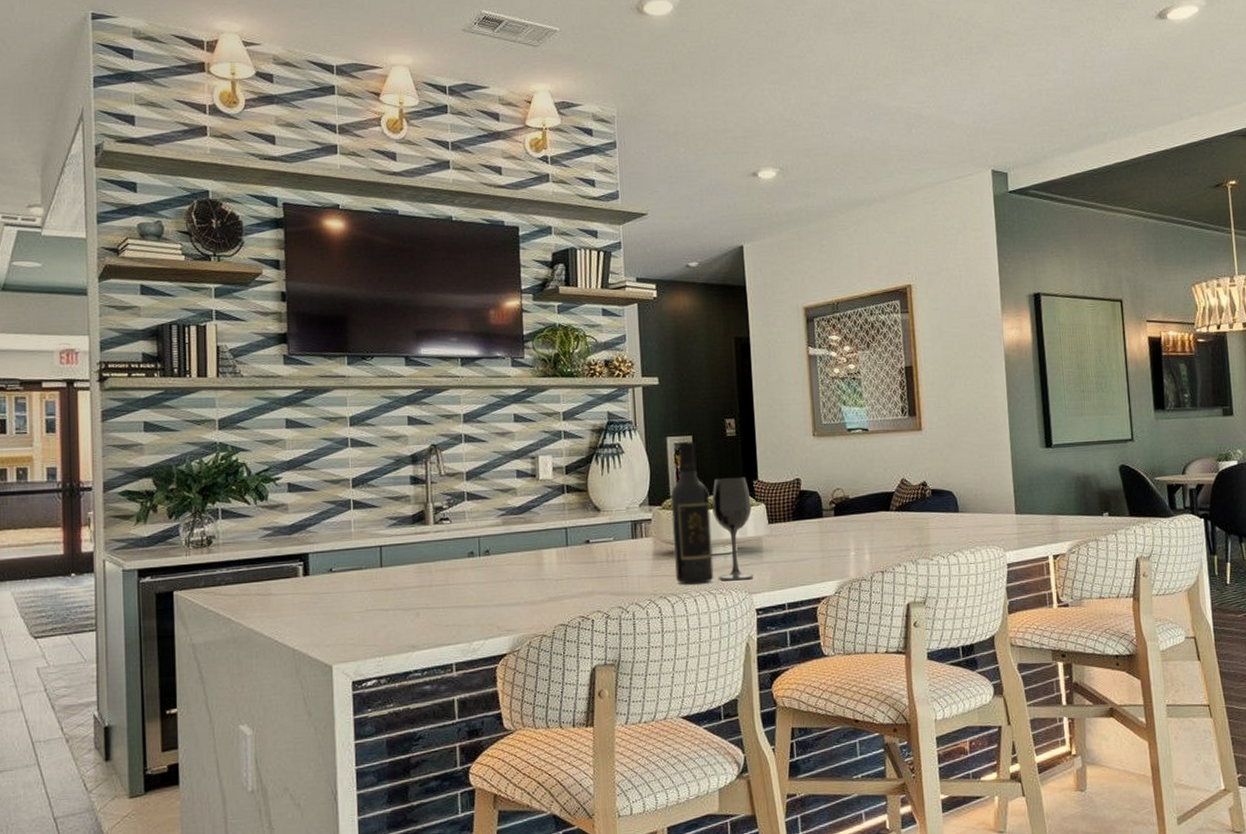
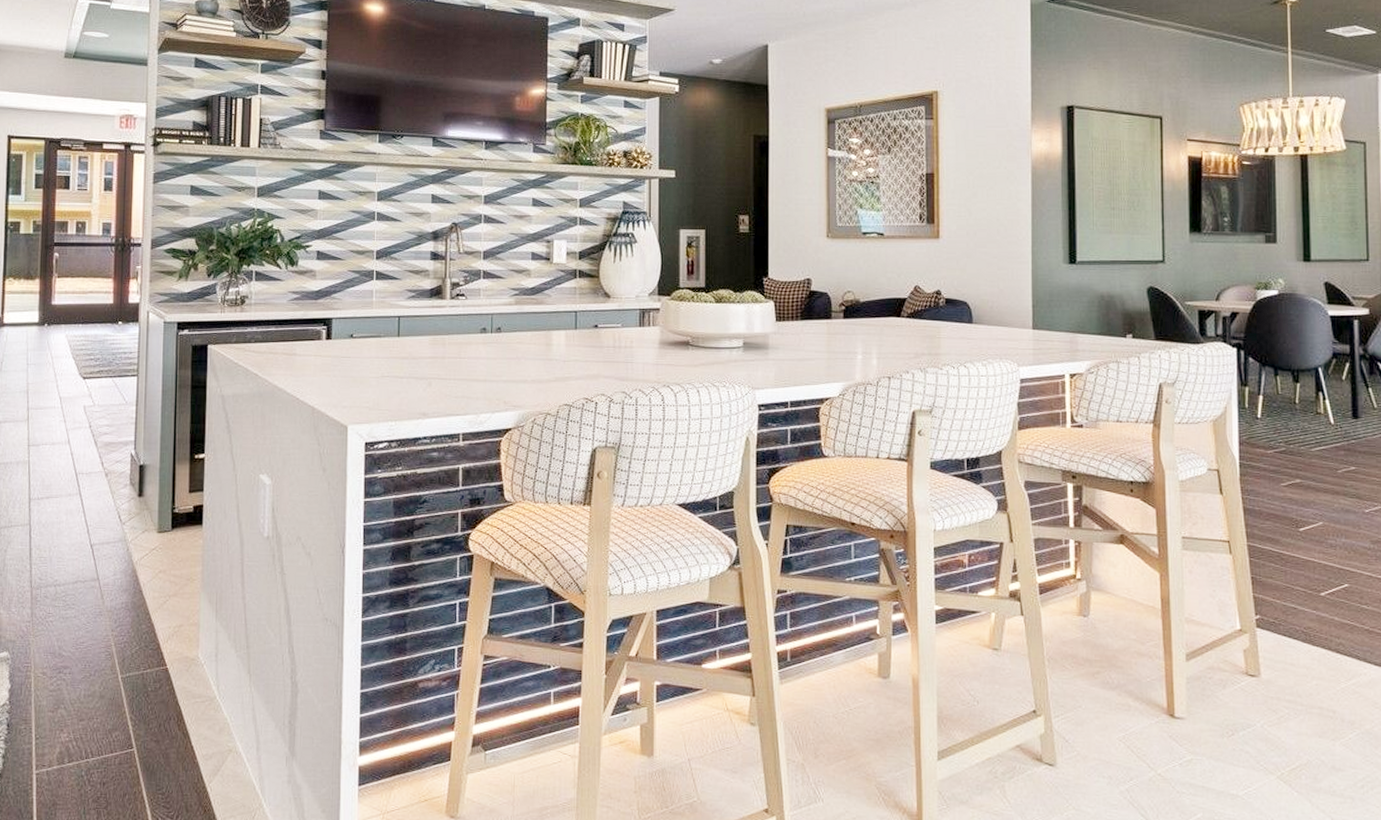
wine bottle: present [669,441,714,585] -> none [679,234,719,376]
wine glass: present [712,477,754,581] -> none [721,273,760,375]

